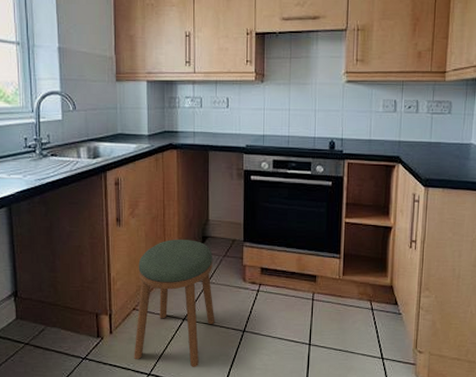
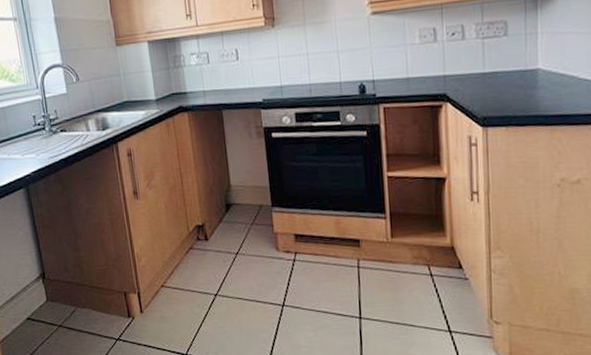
stool: present [134,239,215,367] -> none [161,208,250,346]

